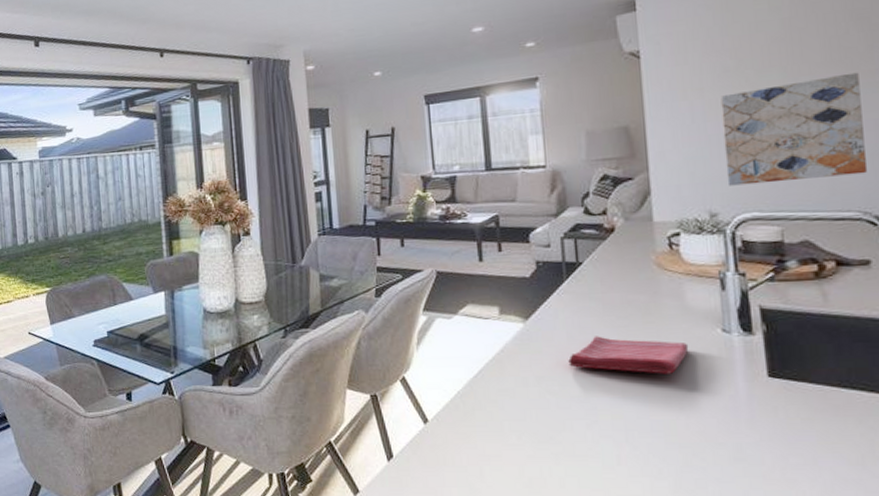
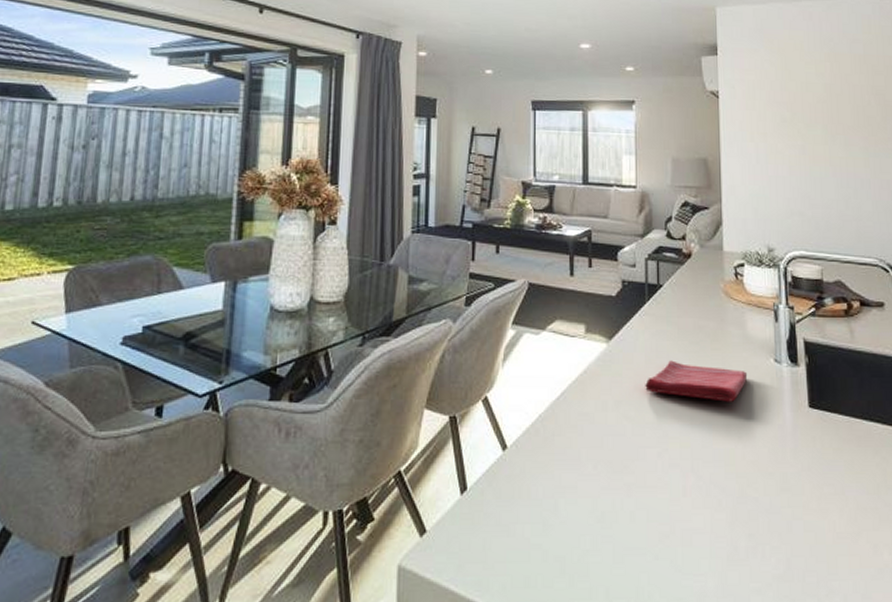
wall art: present [720,72,867,186] -> none [779,138,882,226]

